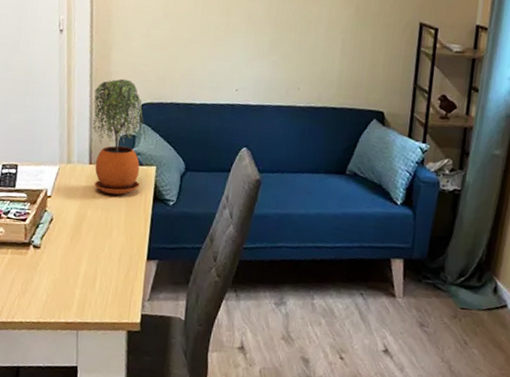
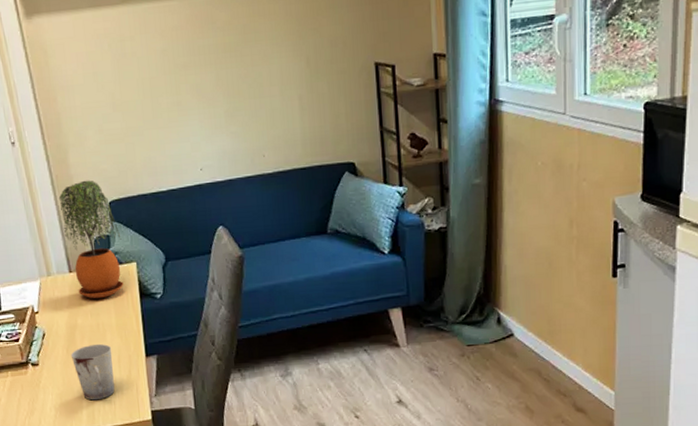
cup: none [73,238,115,294] -> present [70,343,115,401]

